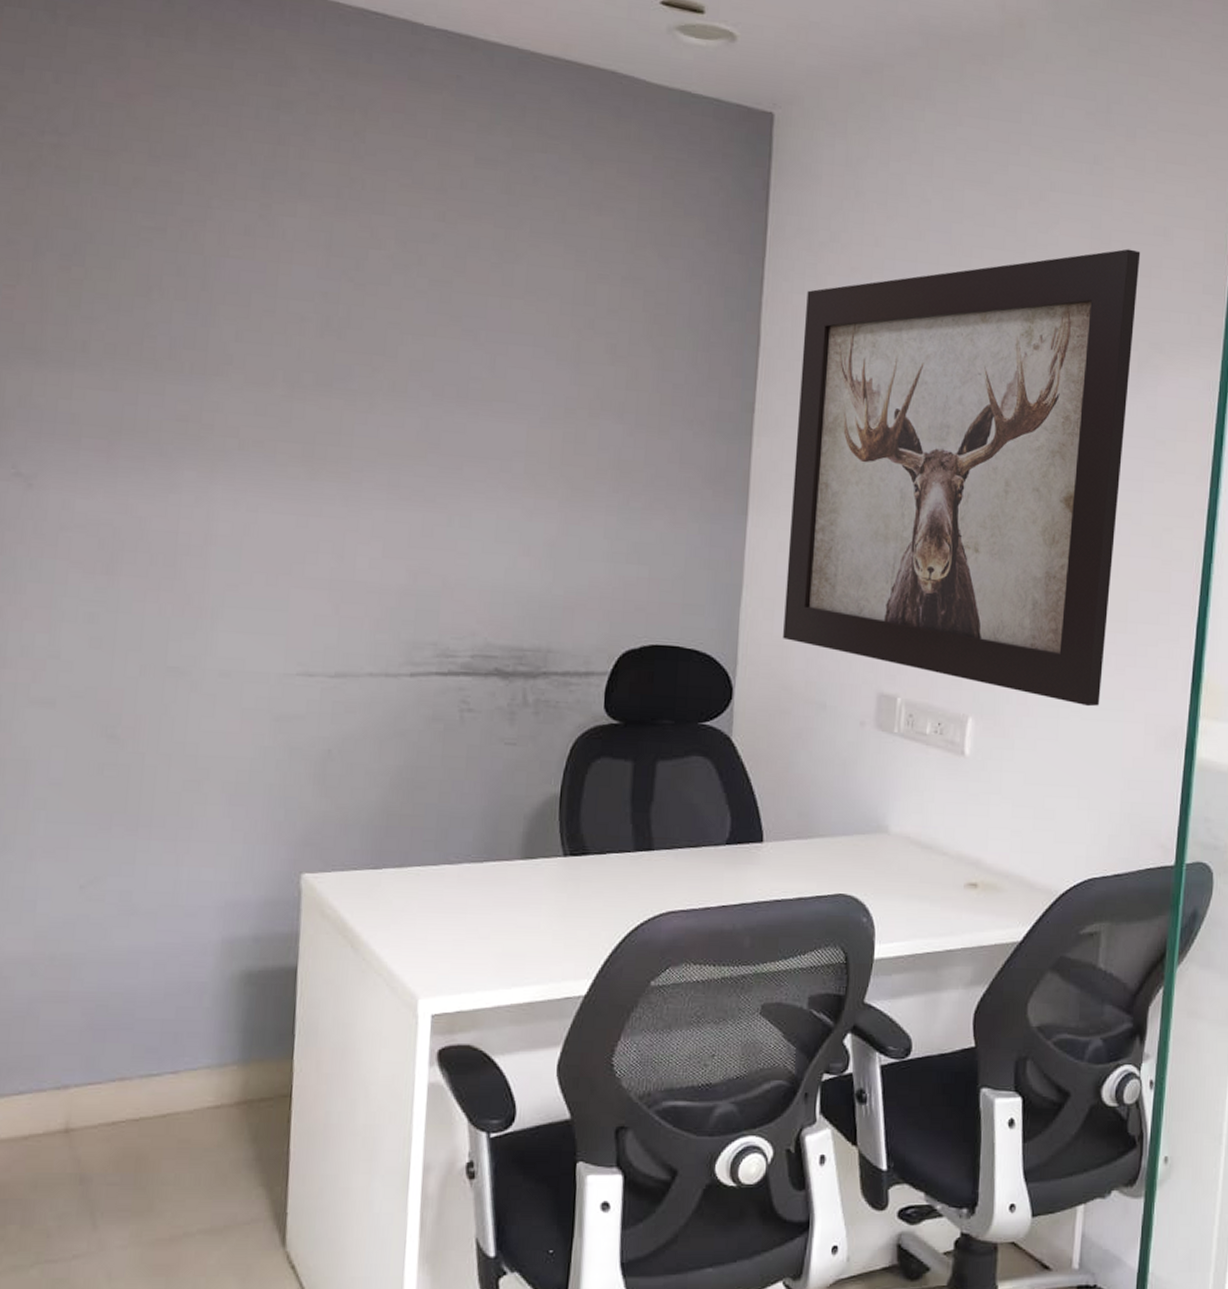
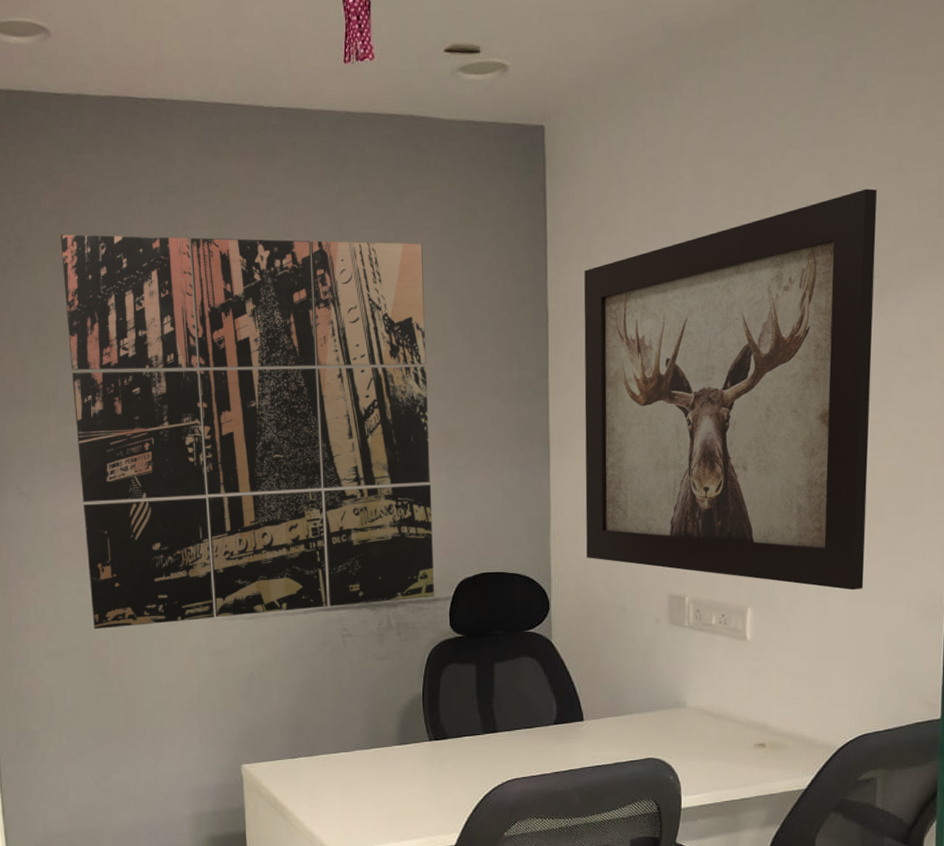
wall art: none [104,136,613,673] -> present [60,234,434,629]

